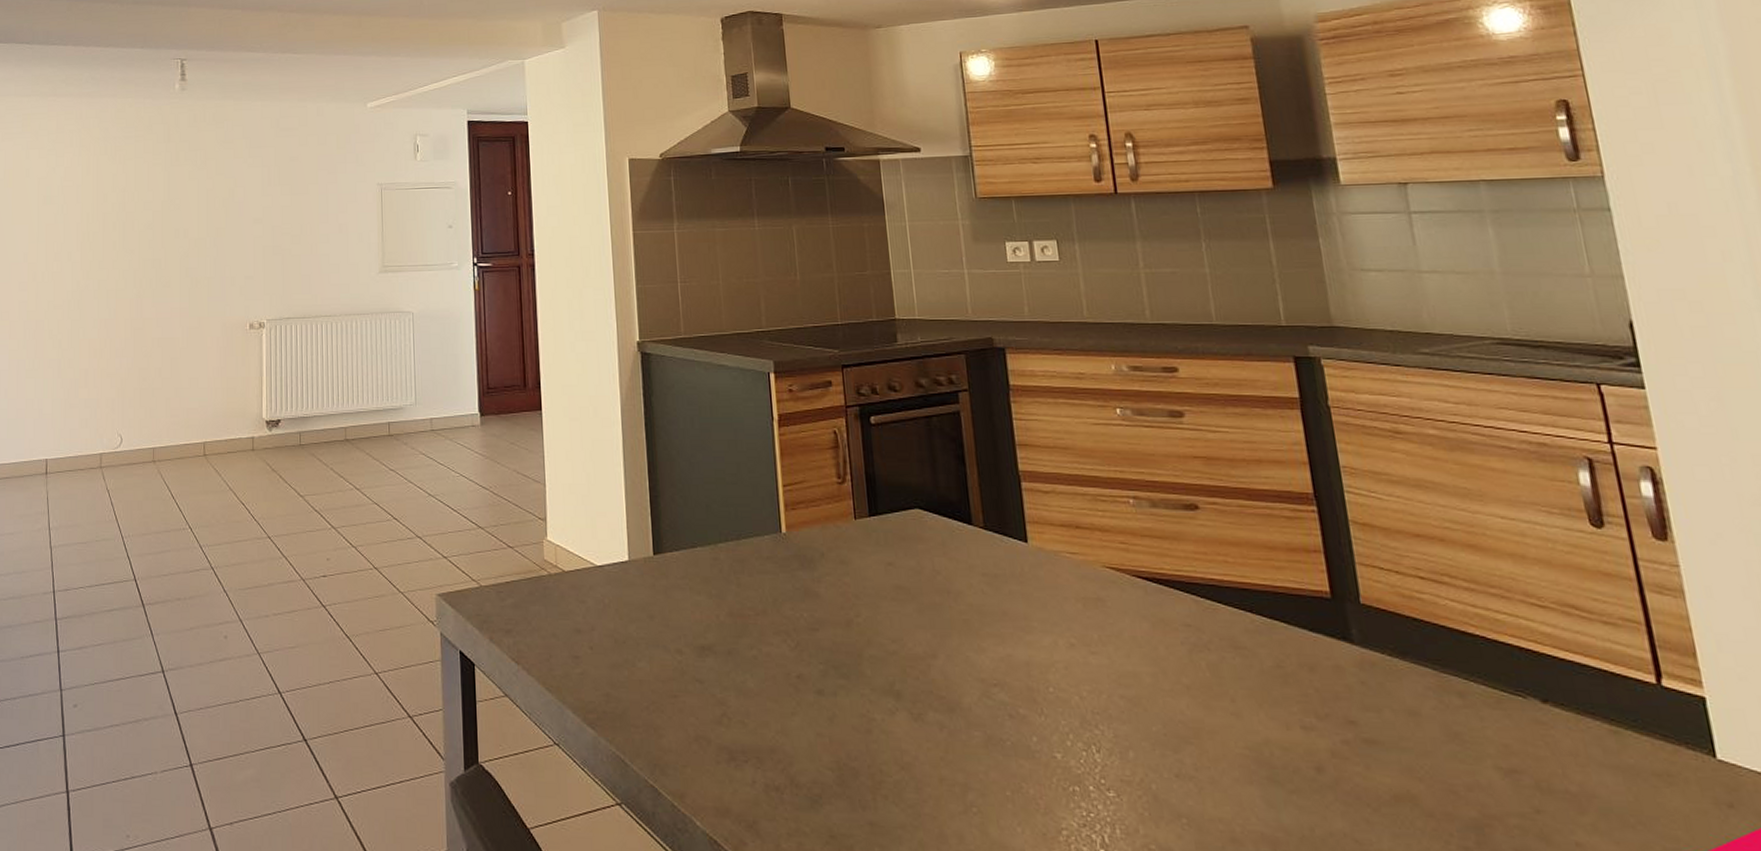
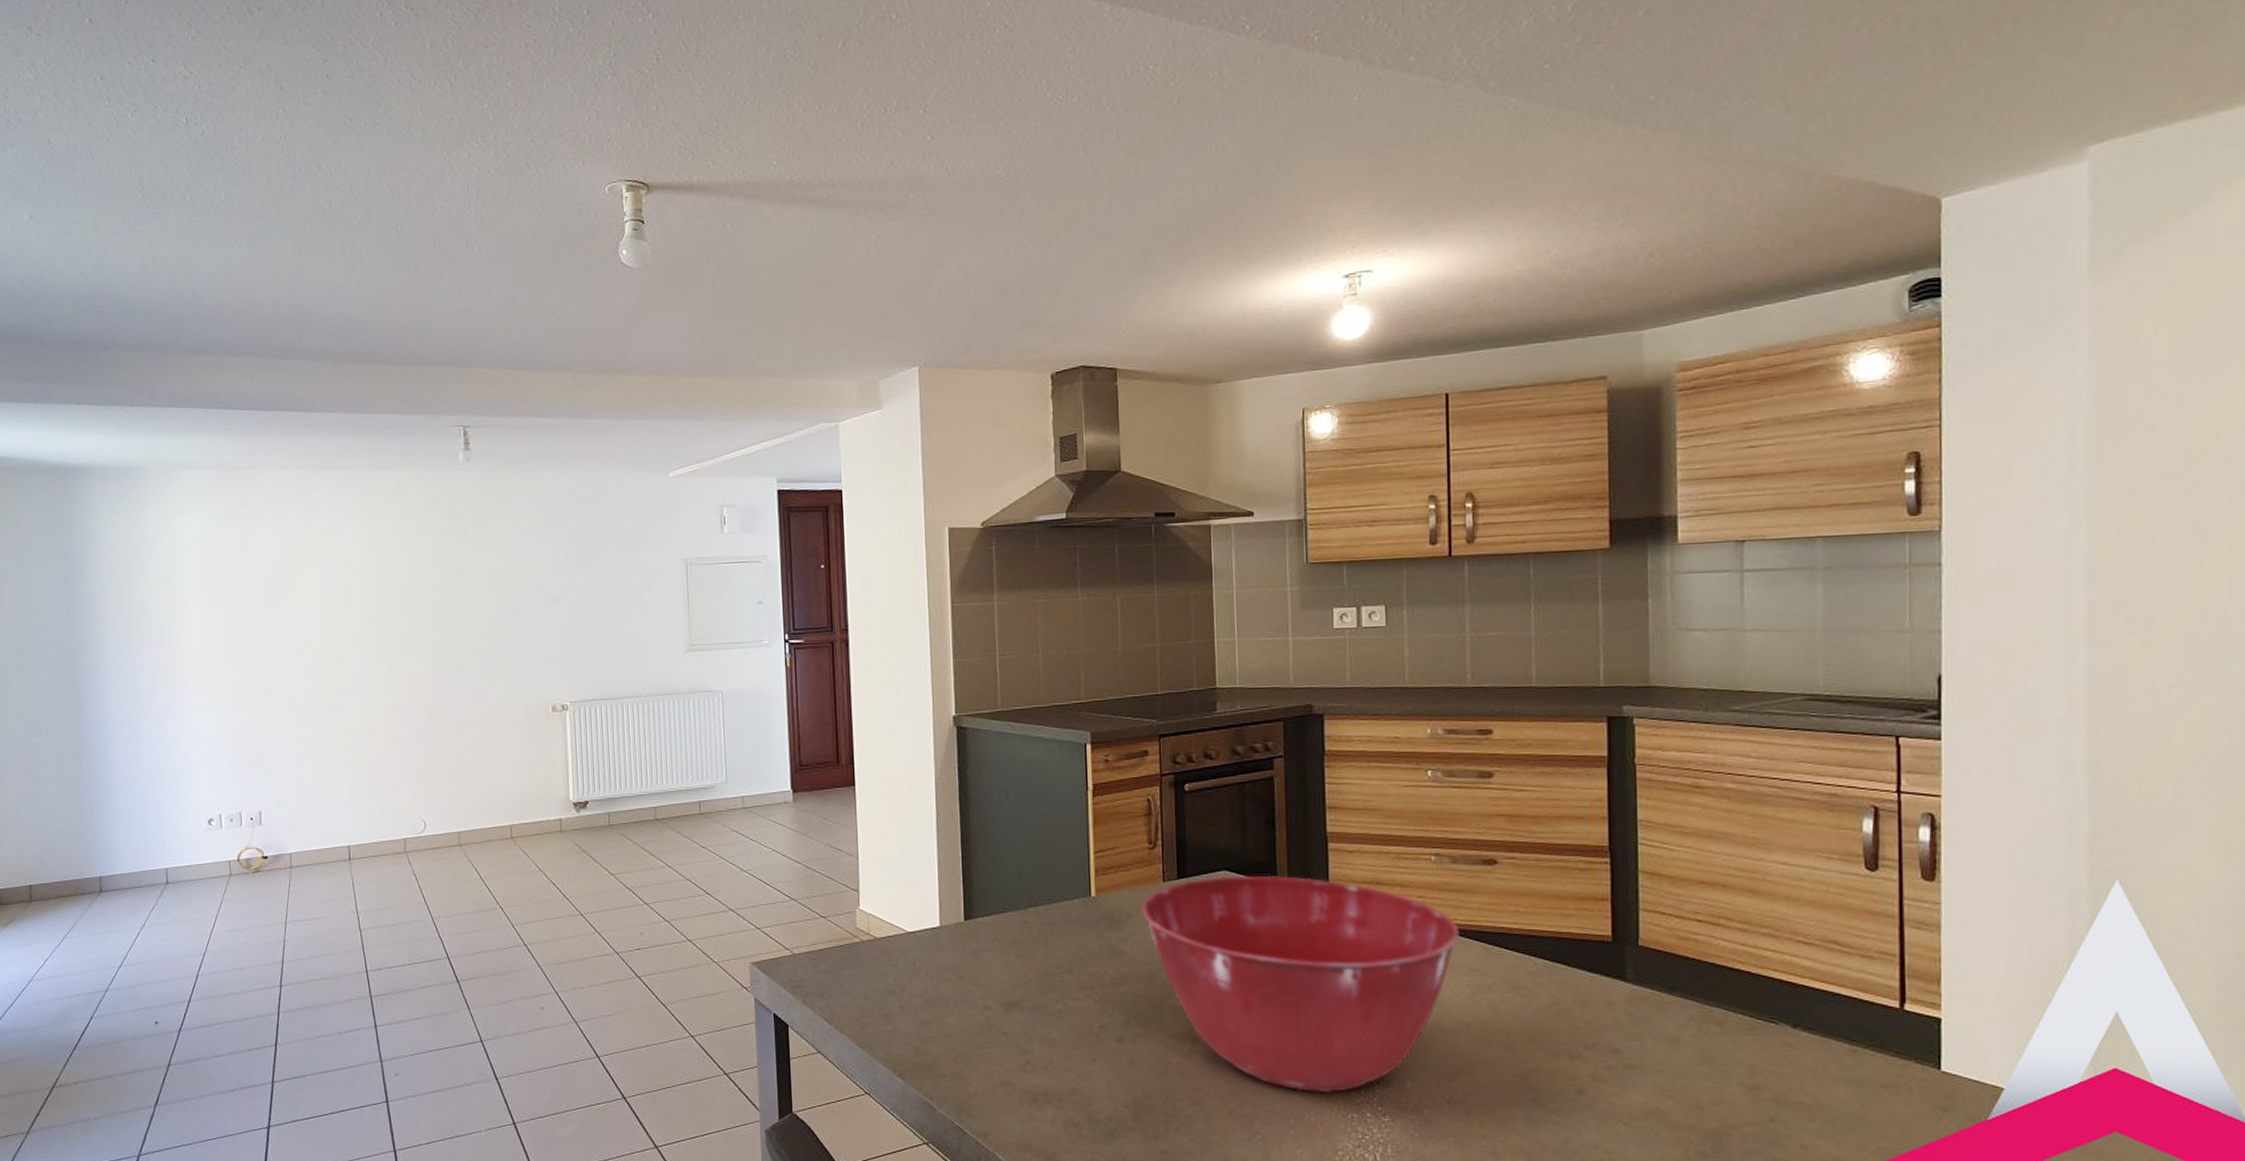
mixing bowl: none [834,514,1168,762] -> present [1141,875,1459,1093]

